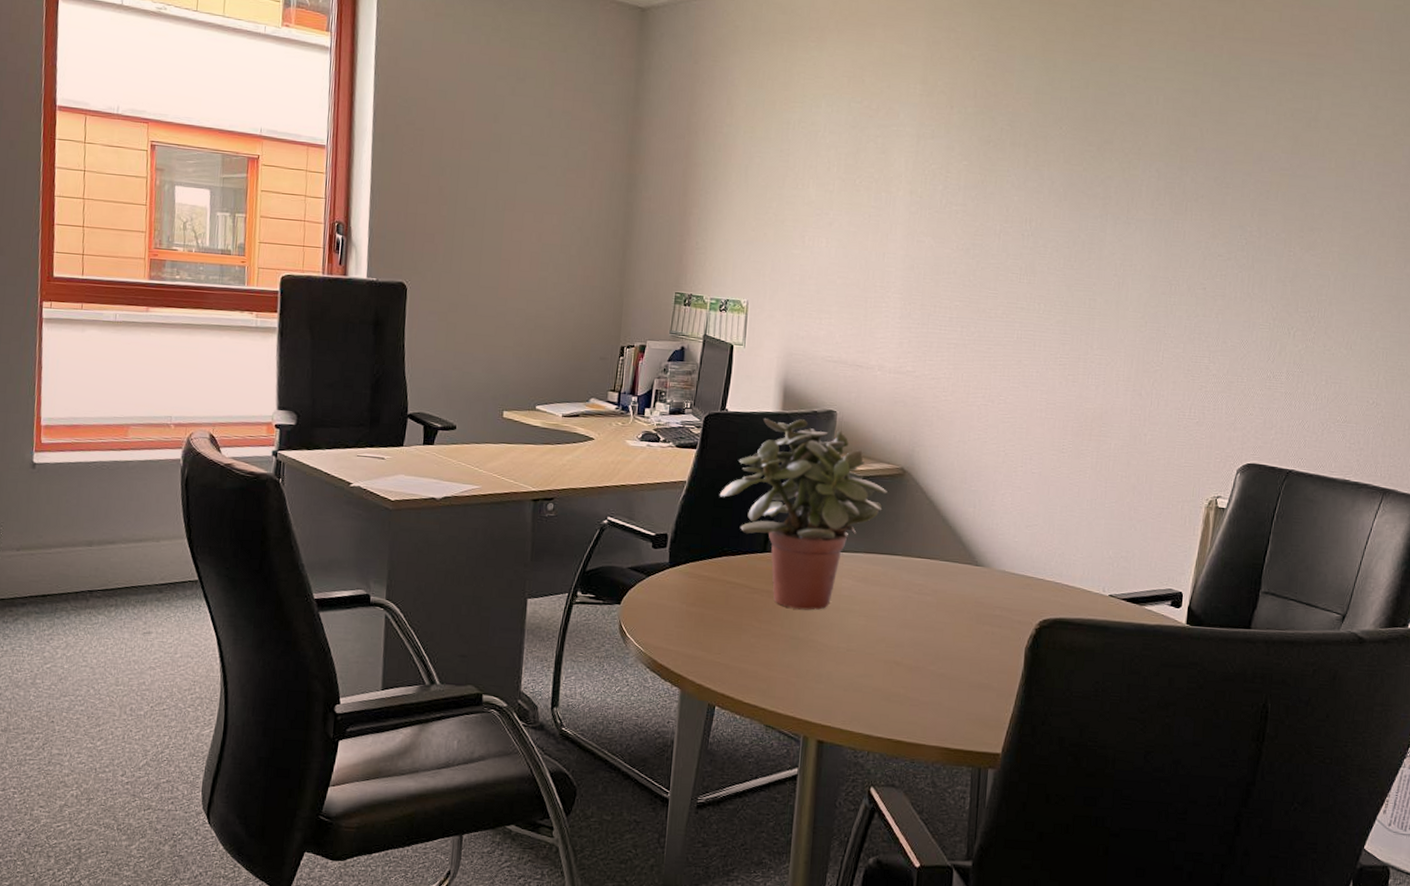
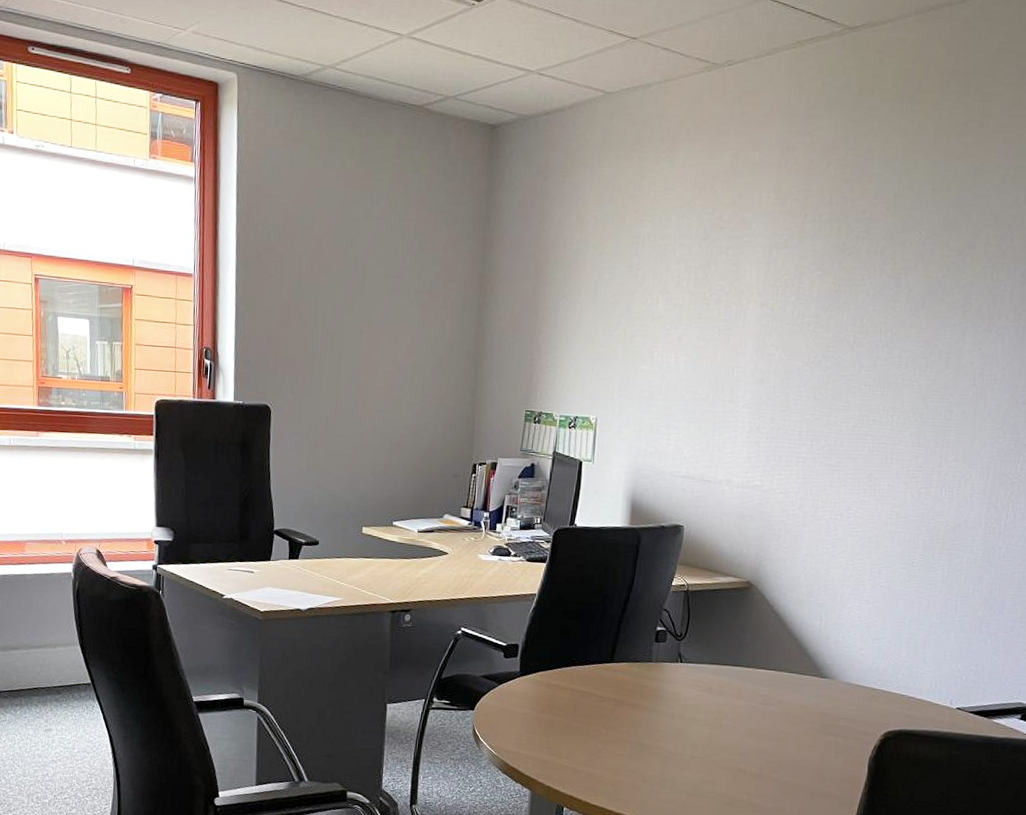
potted plant: present [719,417,887,610] -> none [568,532,733,719]

